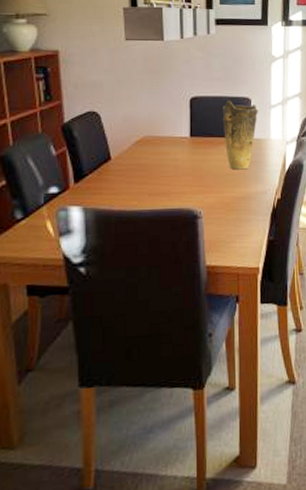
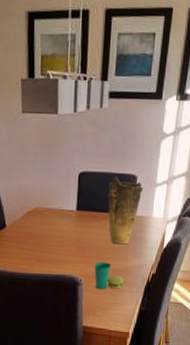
cup: none [214,190,248,221] -> present [94,262,124,290]

